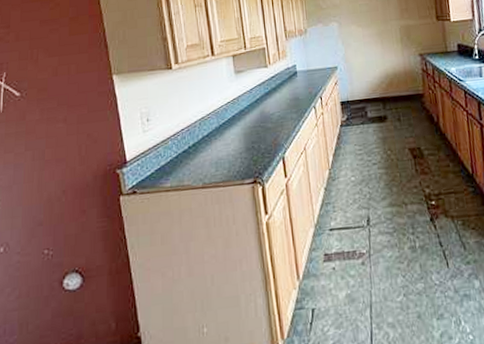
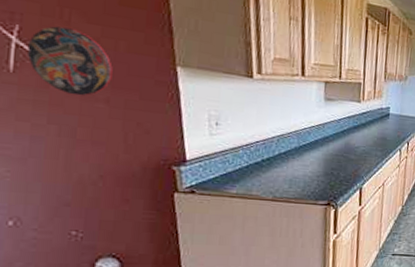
decorative plate: none [11,65,67,121] -> present [27,26,113,97]

